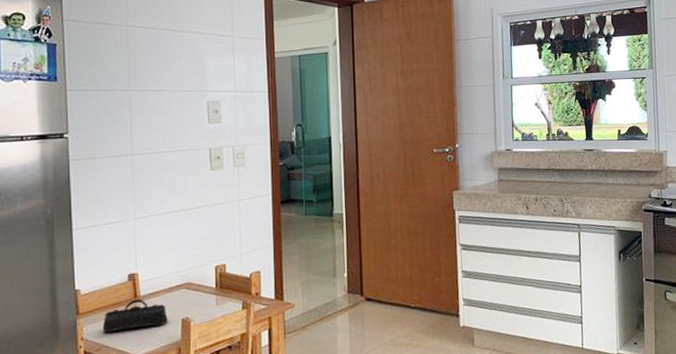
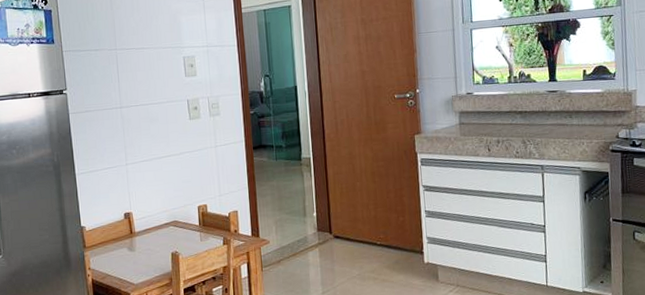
pencil case: present [102,298,168,333] -> none [105,234,160,264]

